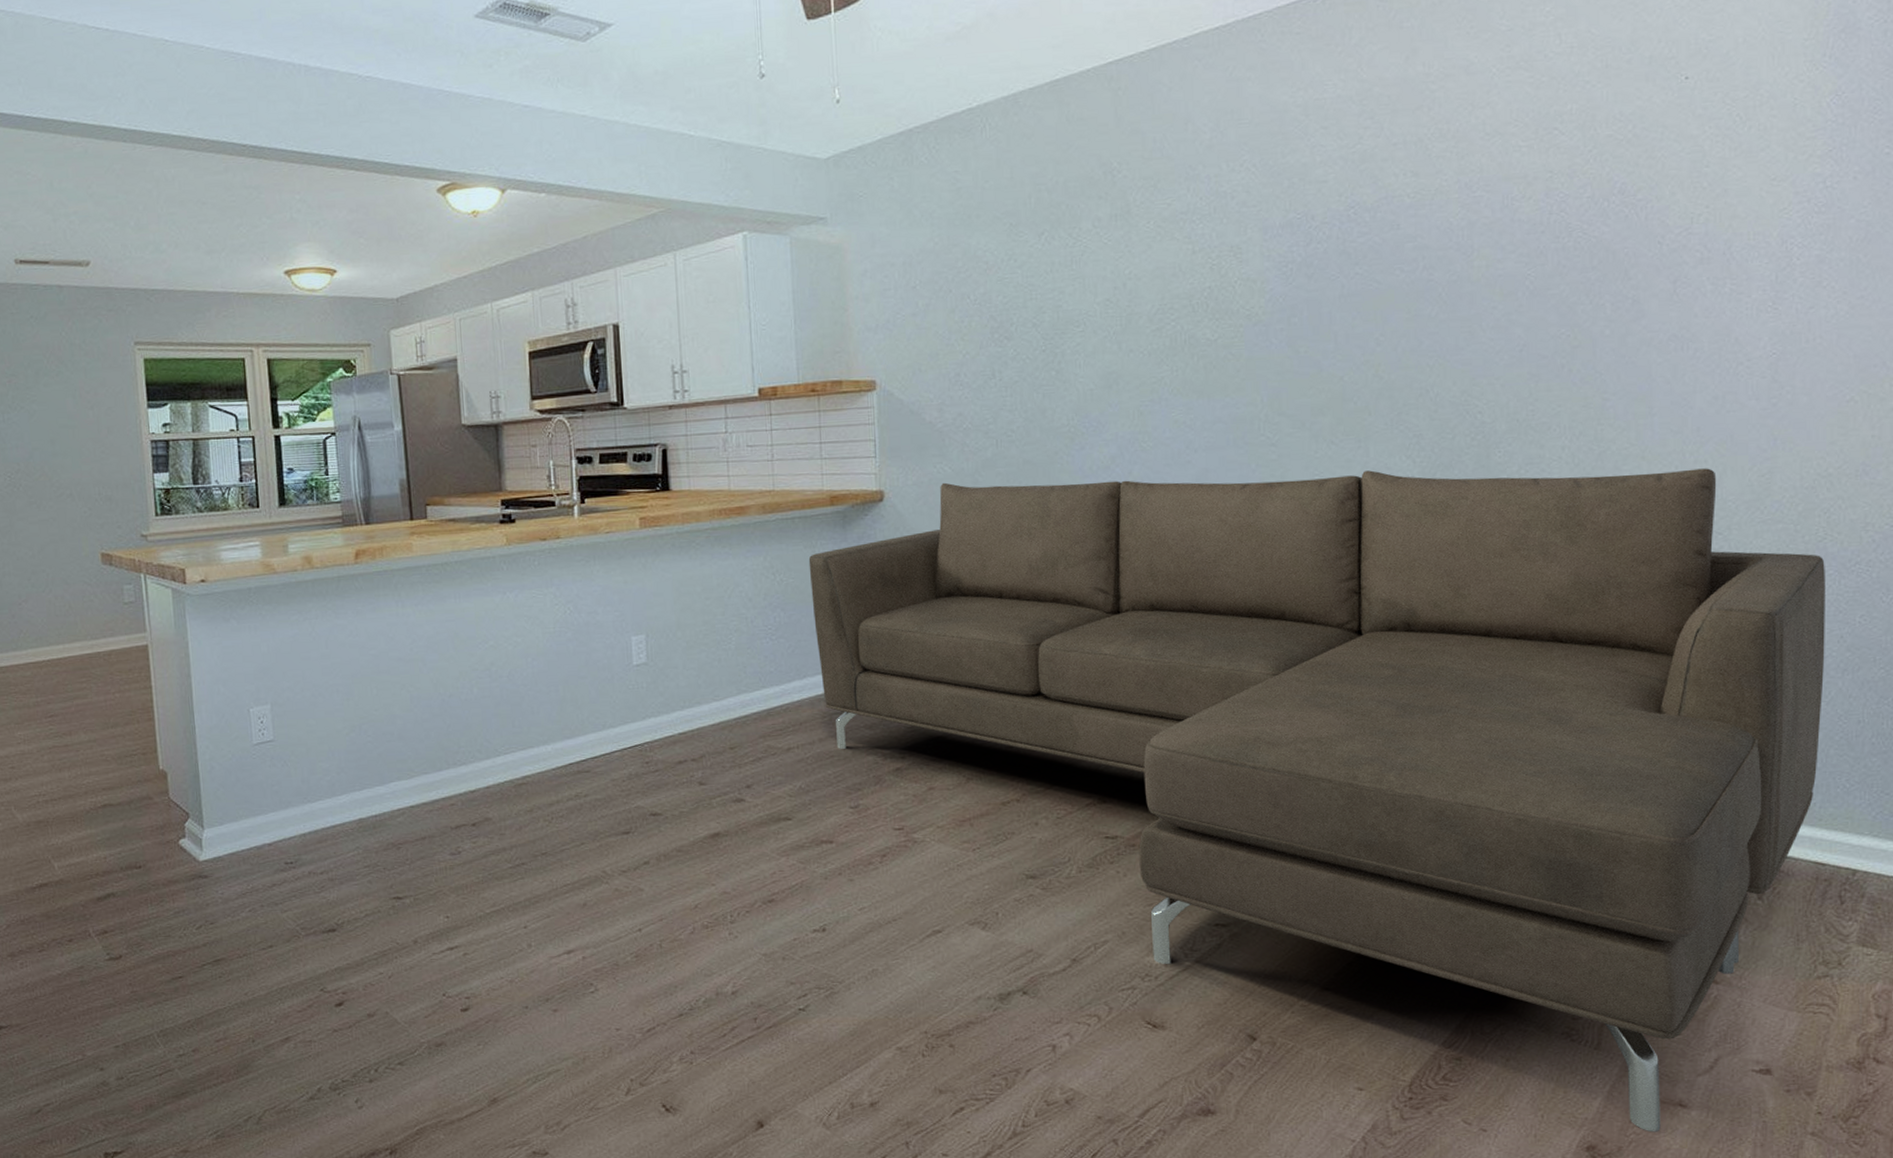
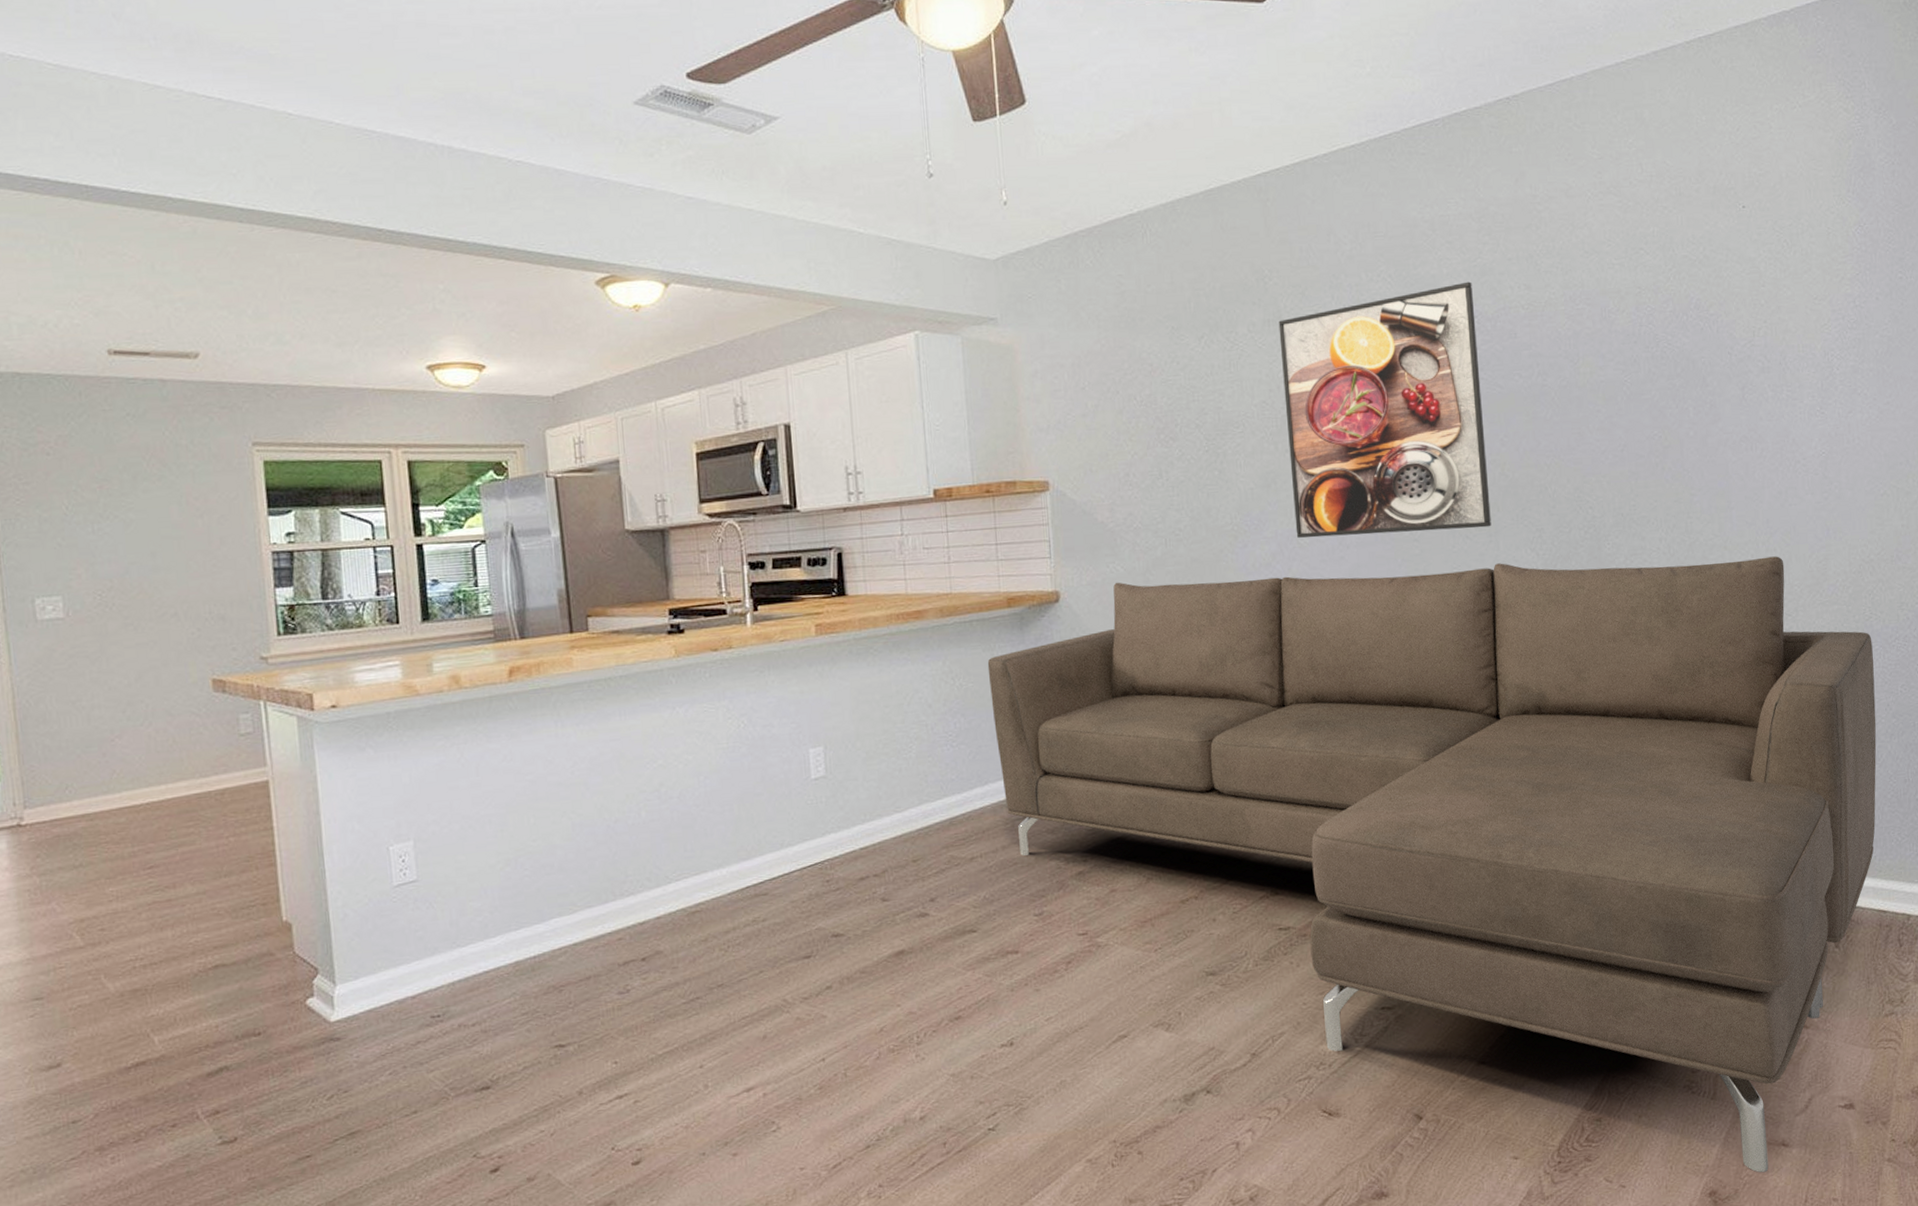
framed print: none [1127,169,1361,441] -> present [1278,281,1491,538]

